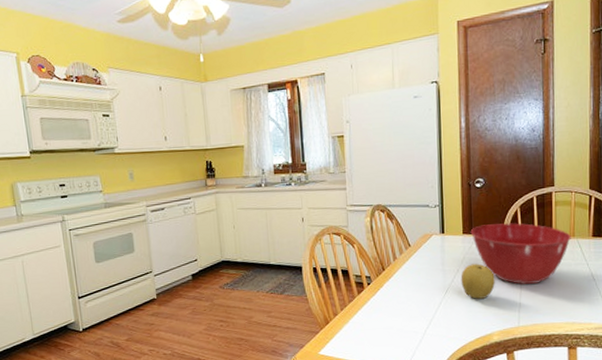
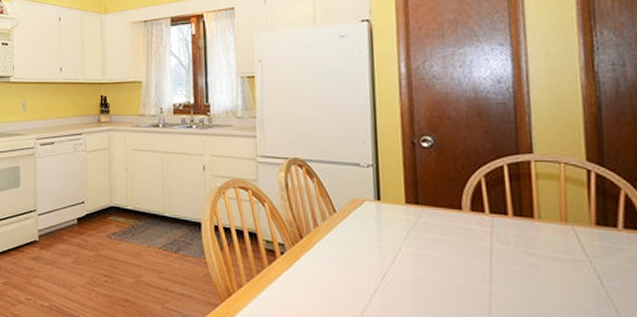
fruit: present [461,263,495,299] -> none [404,243,453,291]
mixing bowl: present [470,223,571,285] -> none [415,194,563,280]

